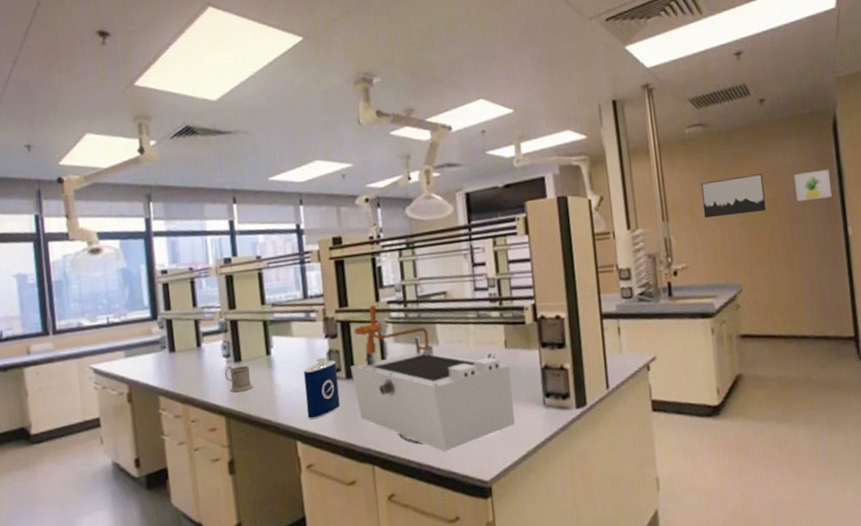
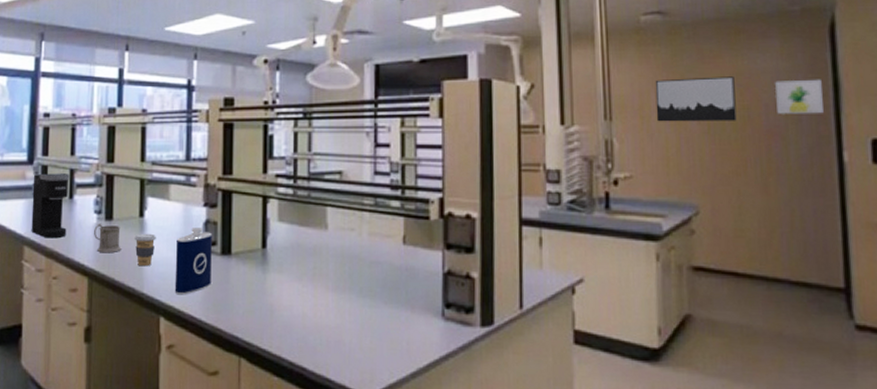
coffee maker: none [159,324,199,386] -> present [31,173,70,239]
coffee cup: none [264,368,285,400] -> present [134,233,156,267]
laboratory equipment: present [351,305,515,453] -> none [227,176,407,356]

